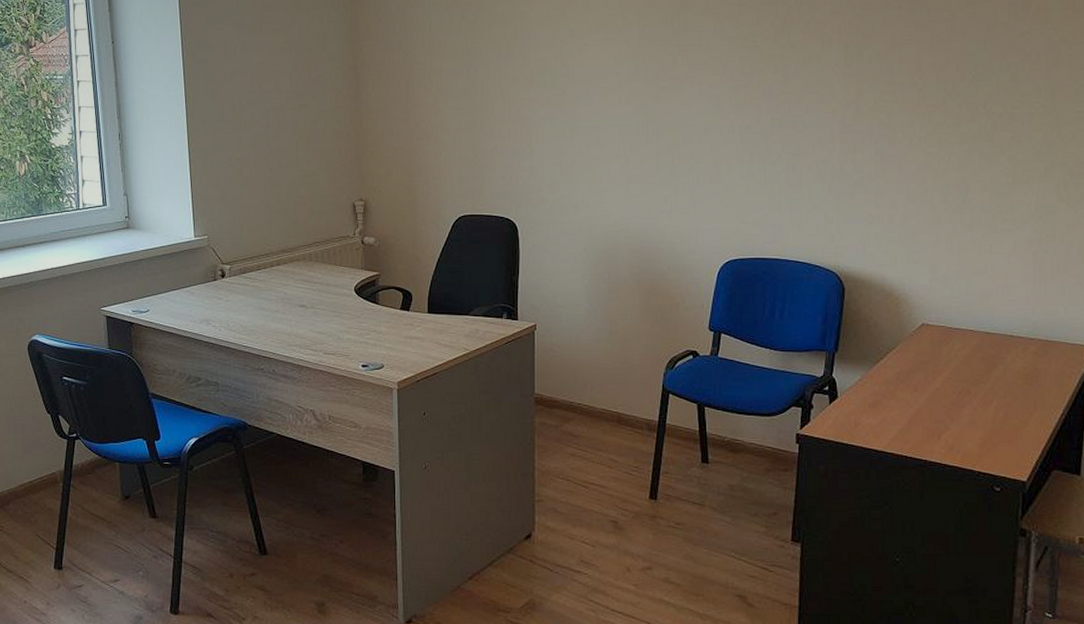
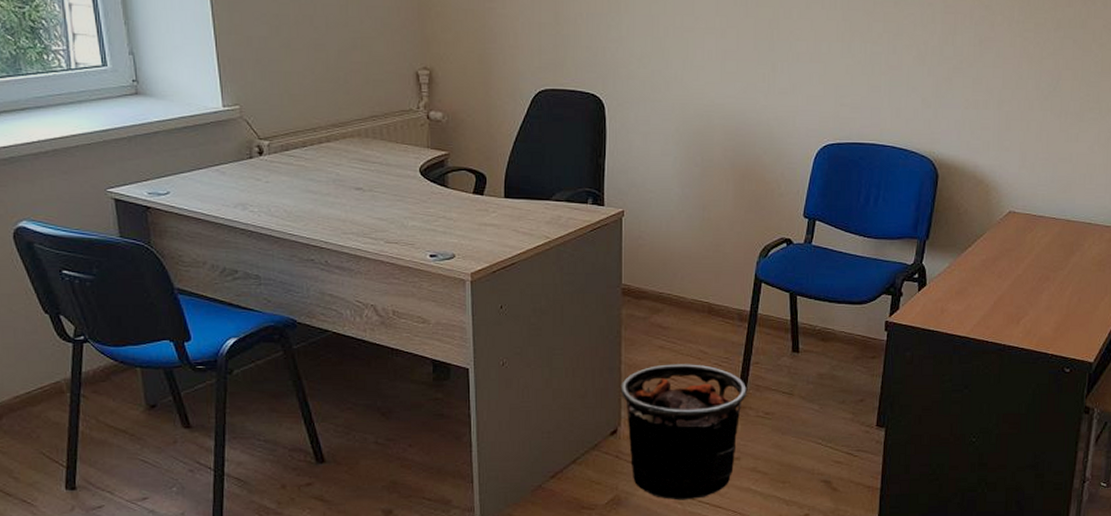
trash bin: none [534,471,657,608] -> present [620,364,747,500]

